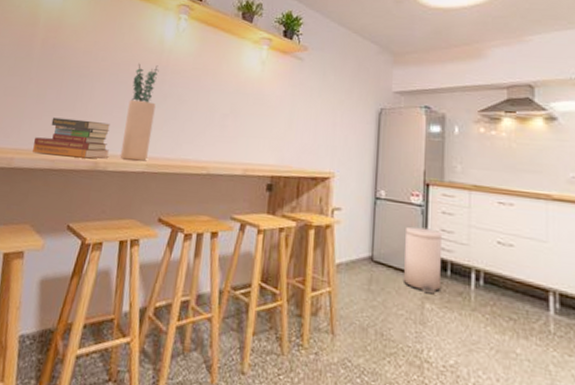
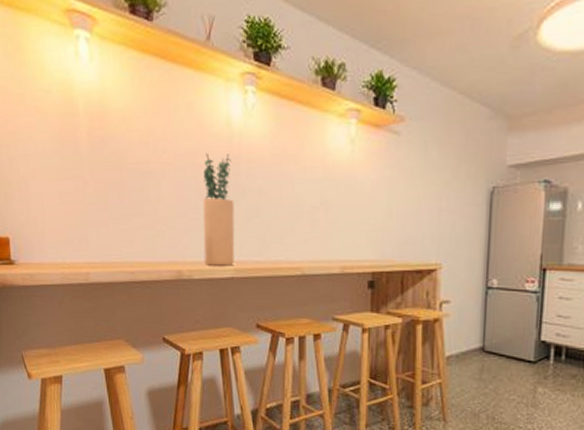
books: present [32,117,110,159] -> none [106,225,191,268]
pedal bin: present [404,226,441,293] -> none [516,314,557,378]

